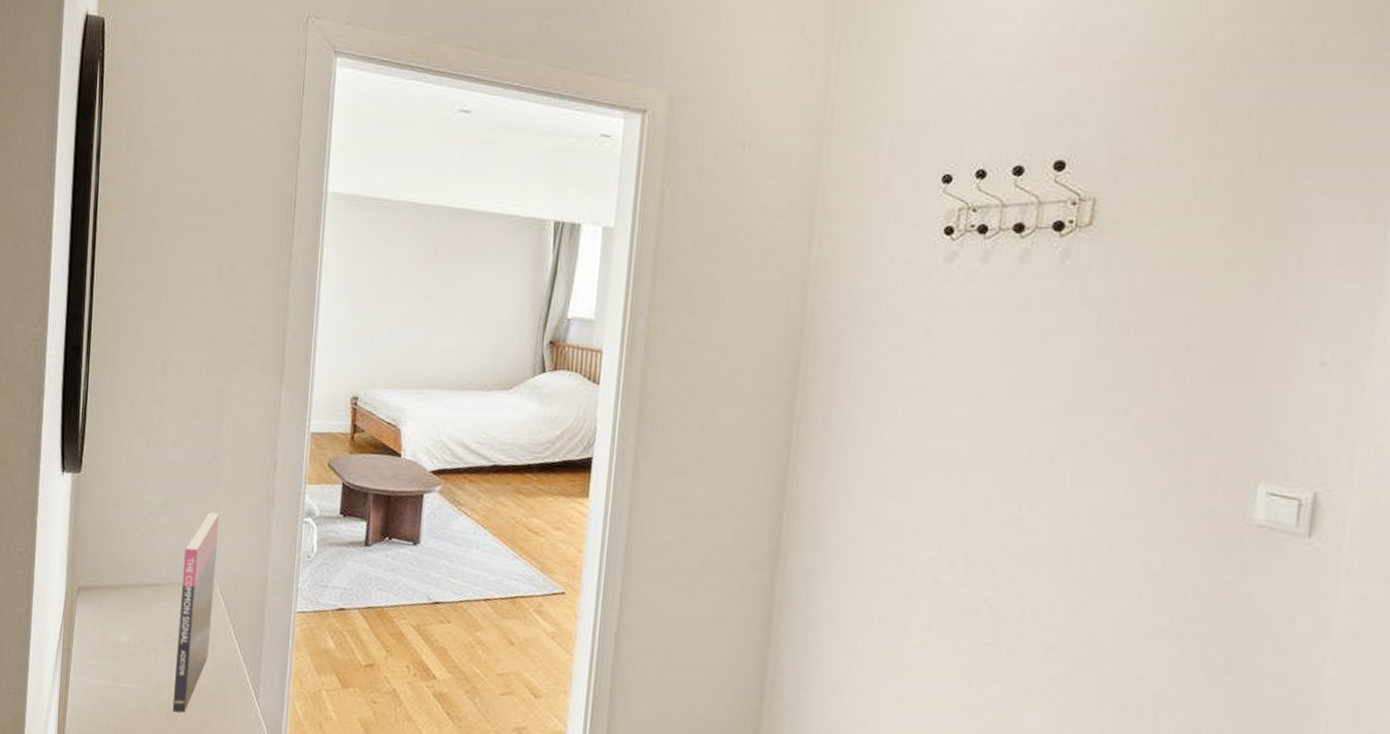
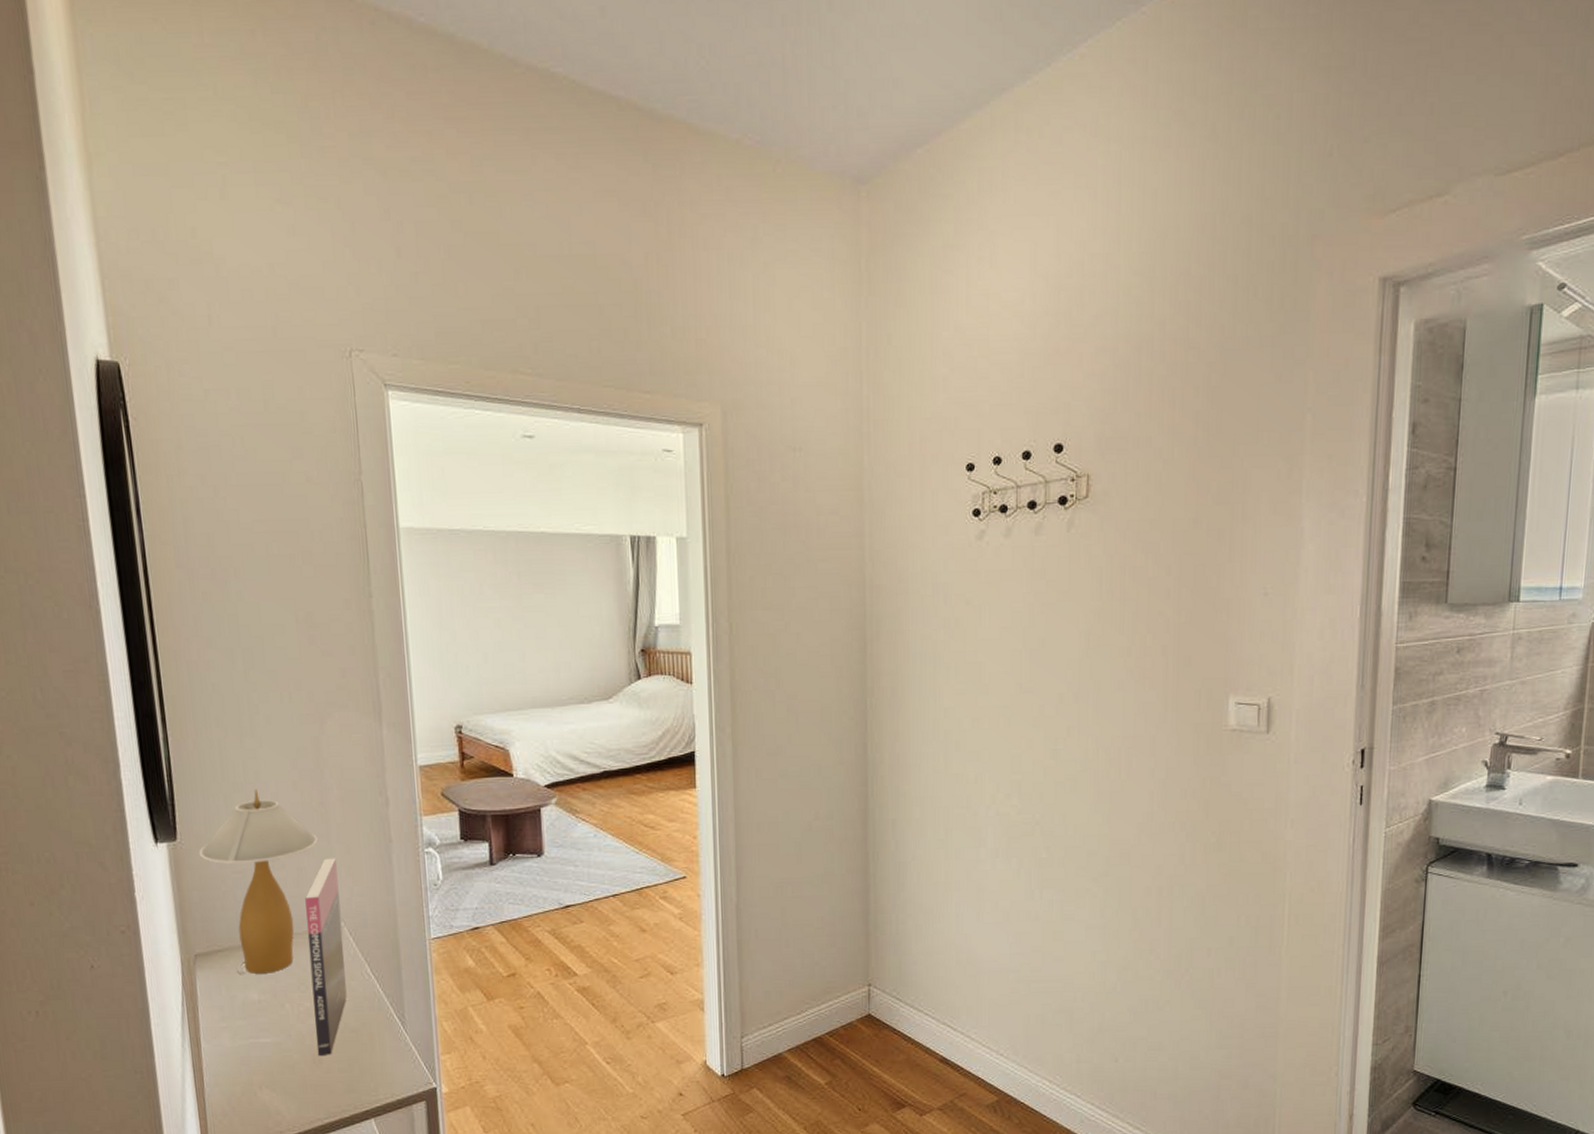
table lamp: none [98,432,206,618] -> present [198,788,318,974]

